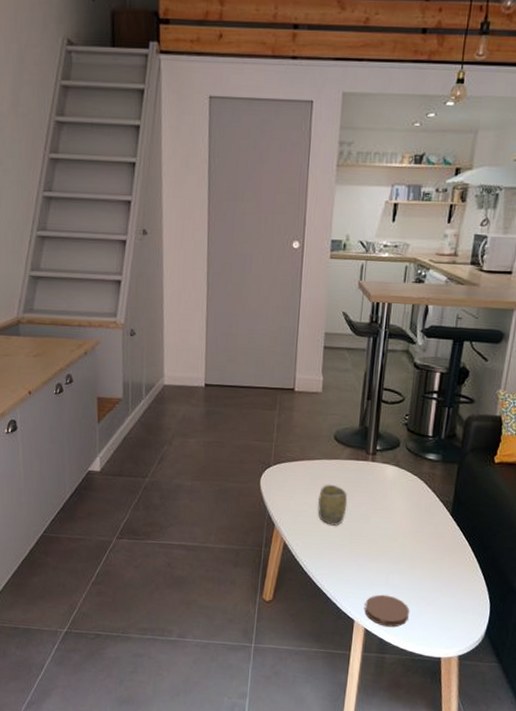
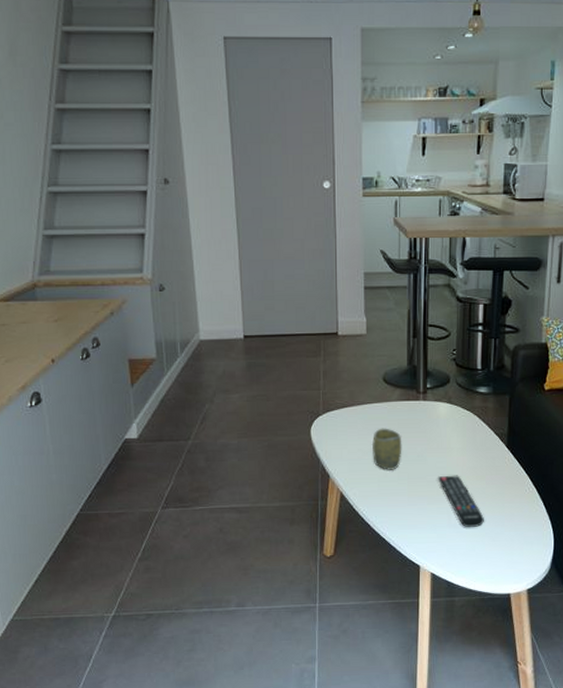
coaster: present [364,594,410,627] -> none [429,536,475,569]
remote control: none [379,536,422,589] -> present [438,475,484,527]

